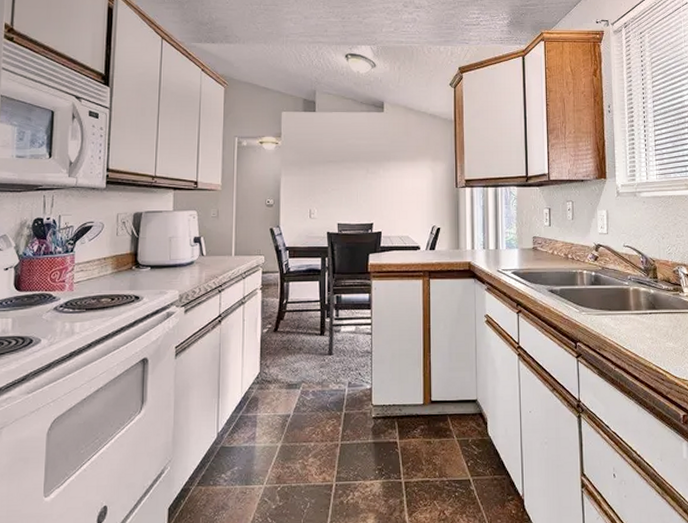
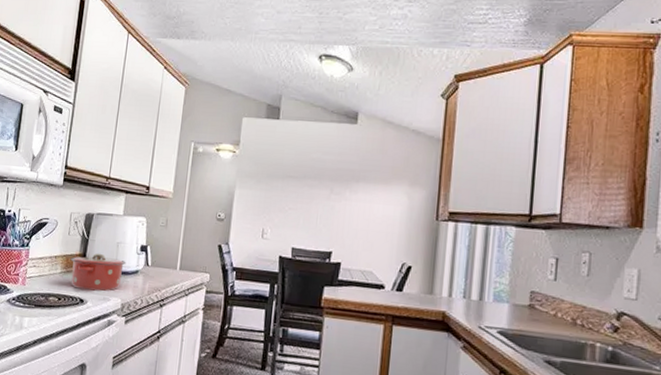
casserole: none [121,249,181,287] -> present [70,253,126,291]

